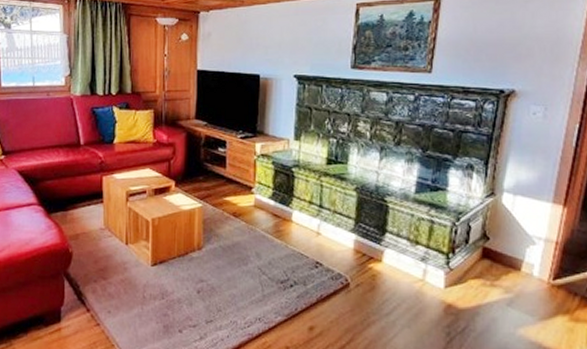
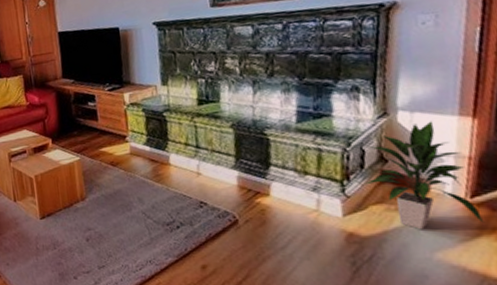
indoor plant: none [467,205,562,307] -> present [365,121,485,230]

